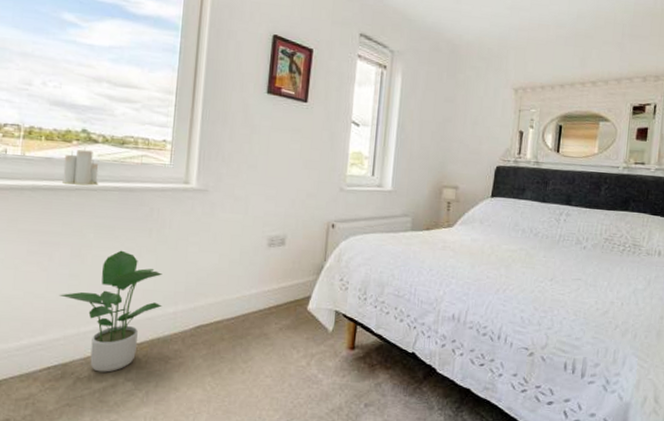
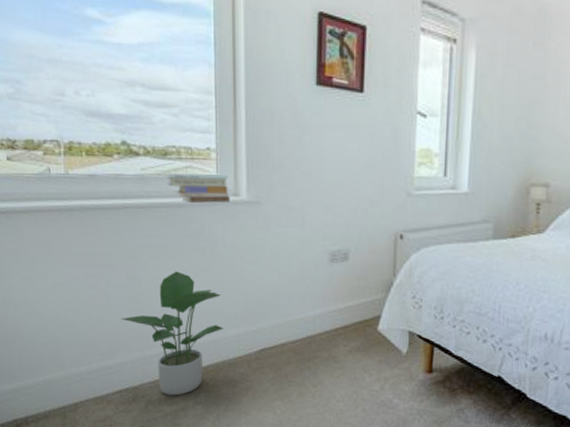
candle: present [62,147,99,186] -> none [107,161,146,204]
books: none [119,160,180,190] -> present [164,173,230,204]

